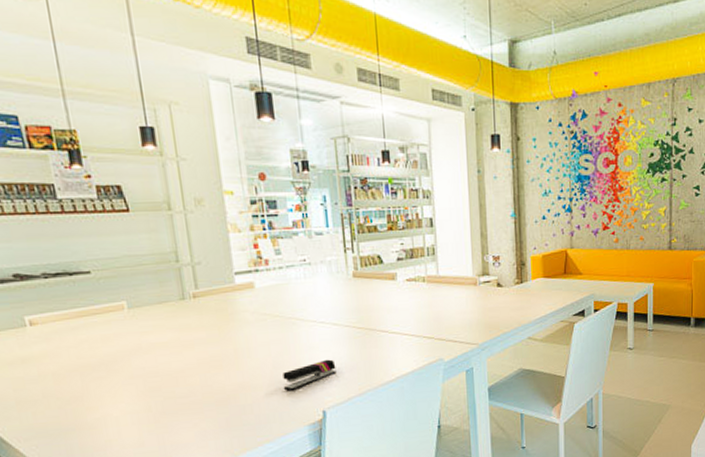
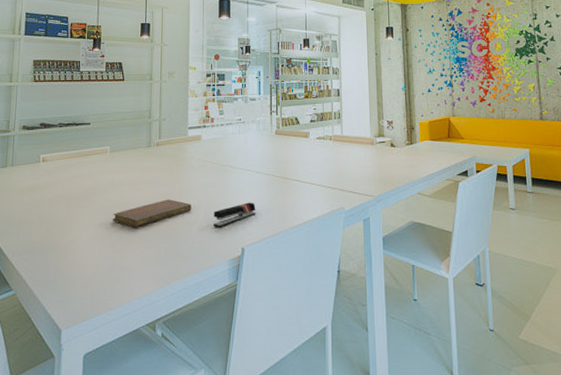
notebook: none [148,362,254,398] -> present [113,199,192,228]

